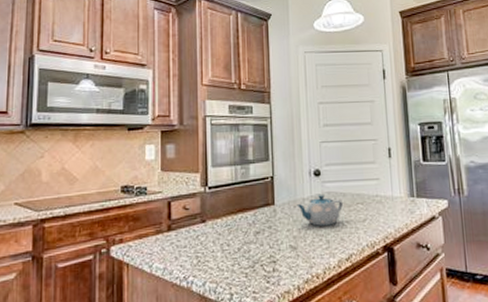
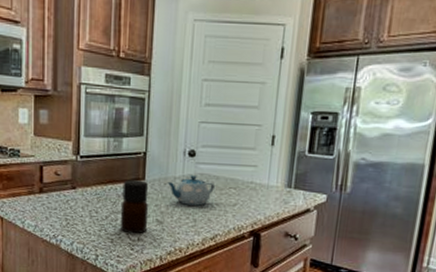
bottle: none [252,206,282,265] -> present [120,180,149,234]

